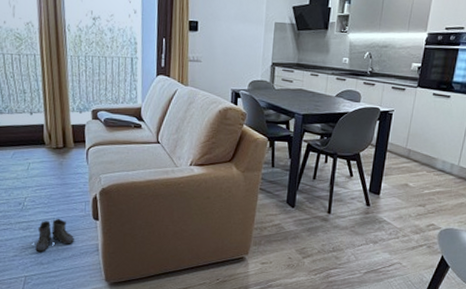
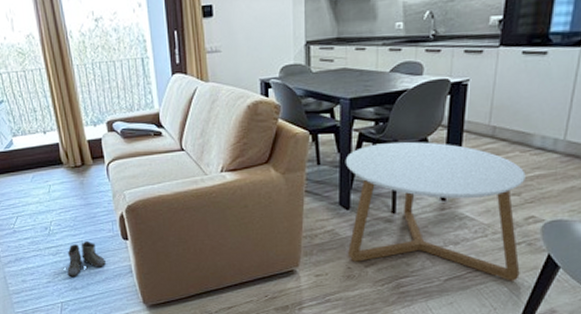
coffee table: none [289,154,430,277] -> present [345,141,526,281]

